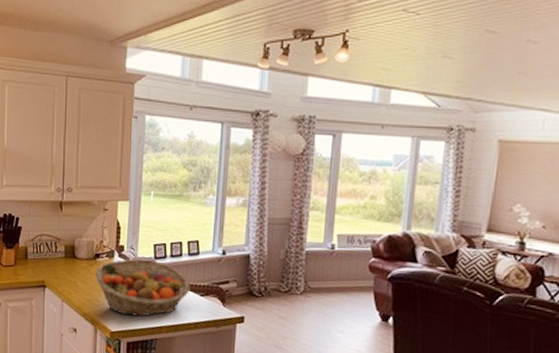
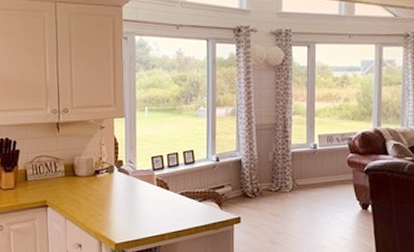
fruit basket: present [95,259,191,317] -> none [96,171,189,227]

